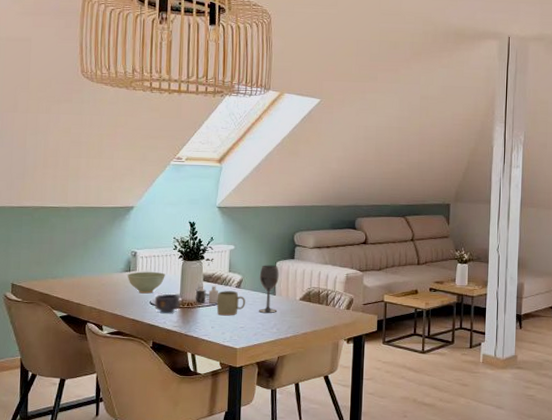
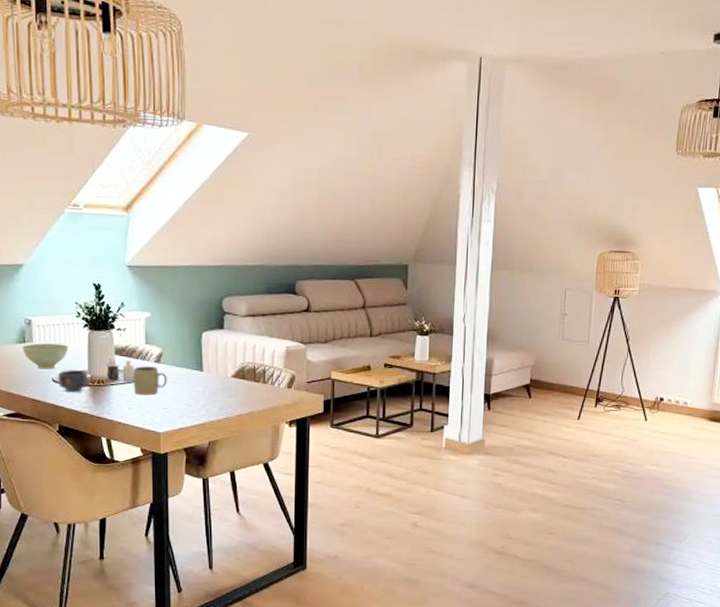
wine glass: present [259,265,279,313] -> none [182,336,206,392]

